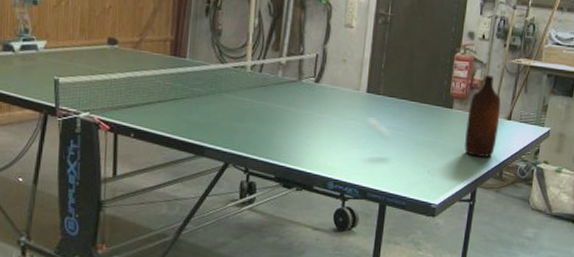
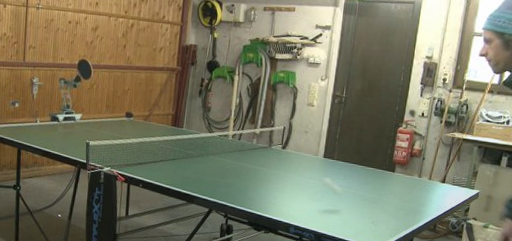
bottle: present [464,75,501,157] -> none [404,146,437,213]

